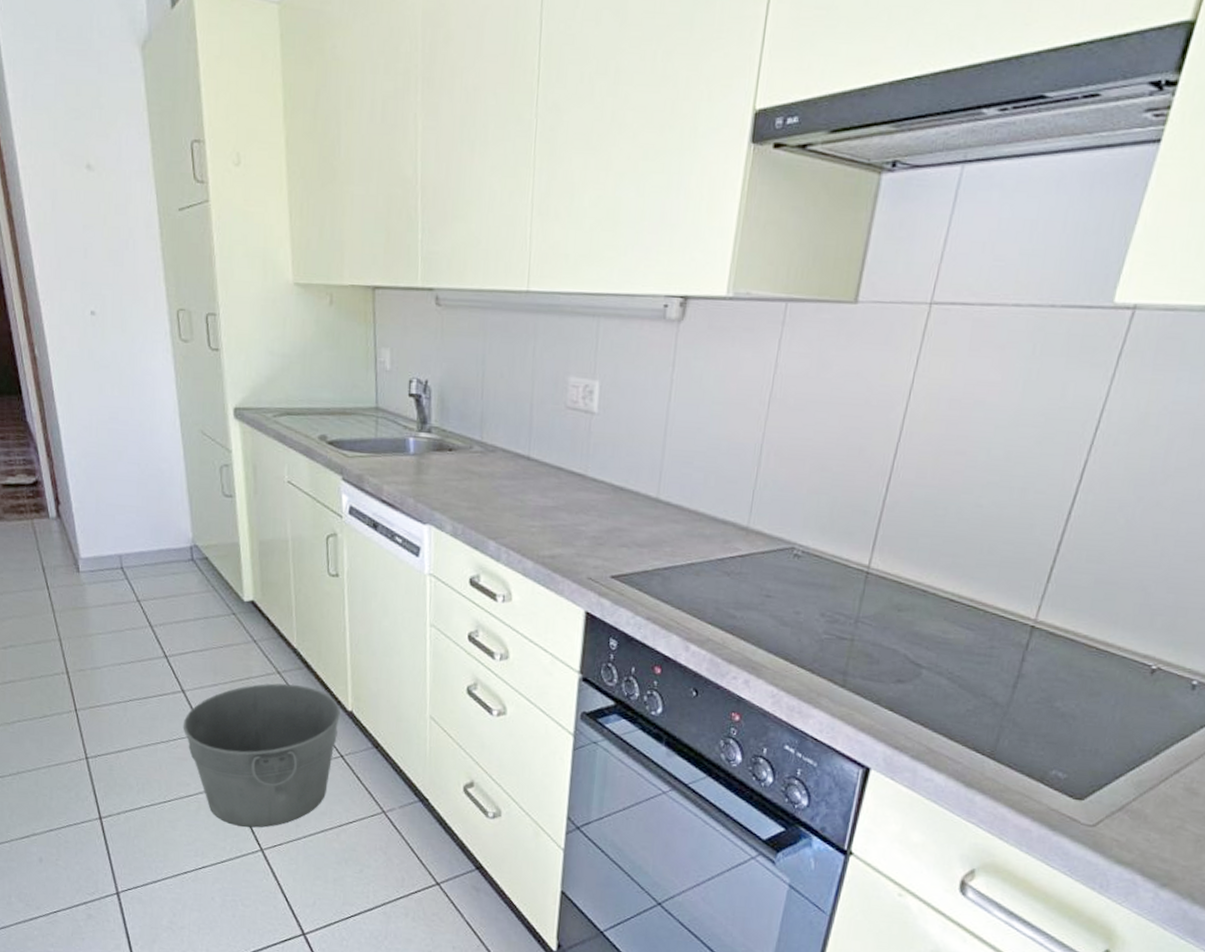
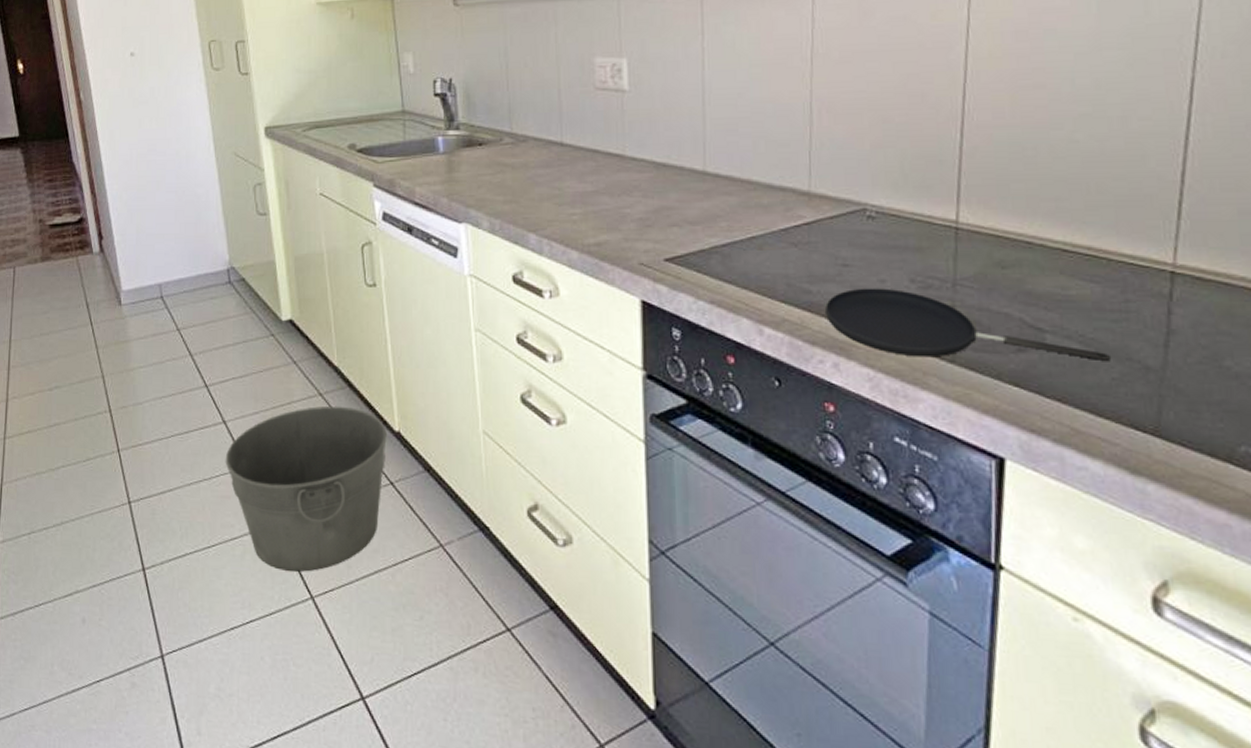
frying pan: none [745,617,971,695] -> present [826,288,1112,360]

